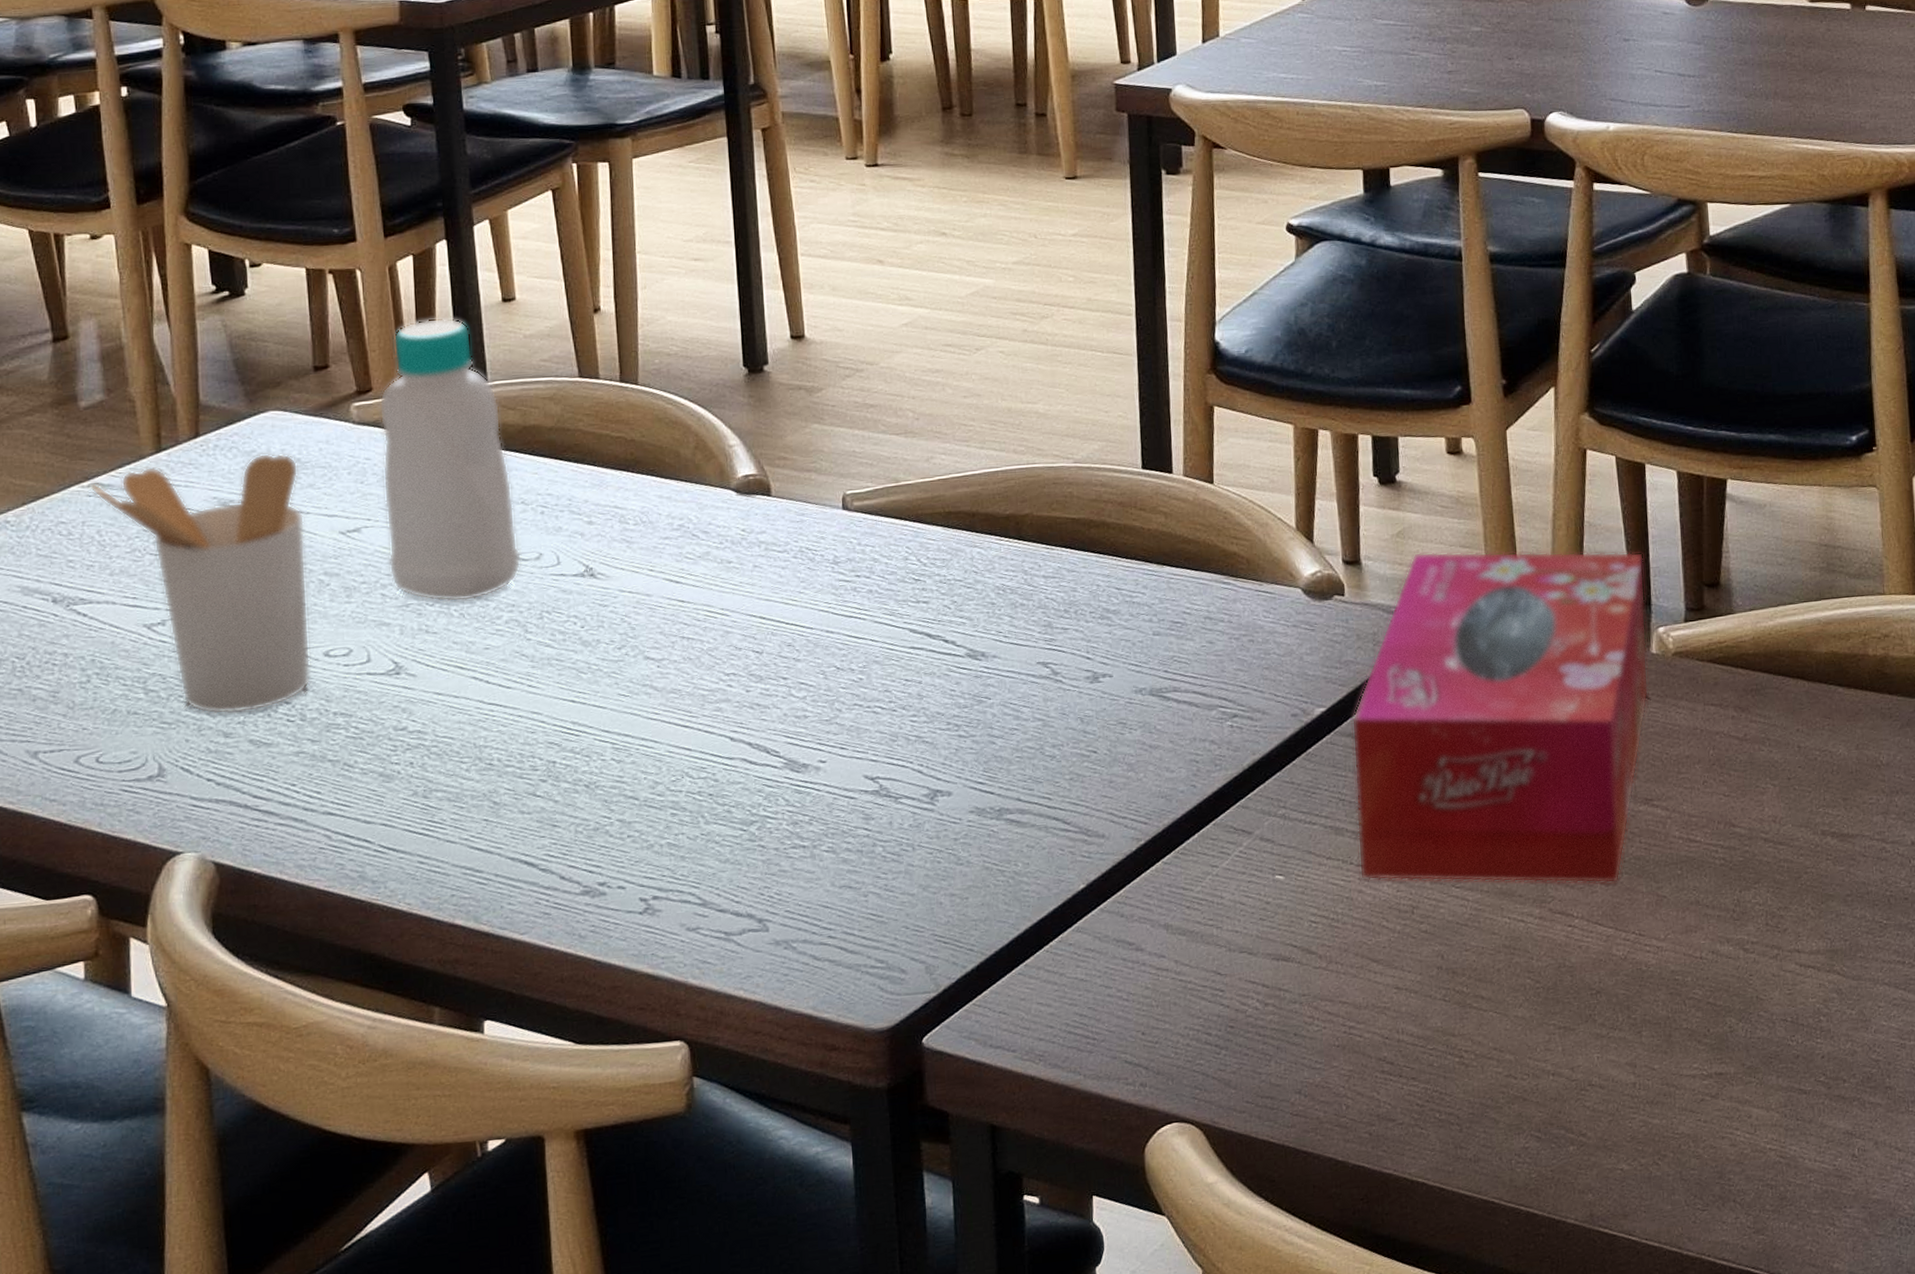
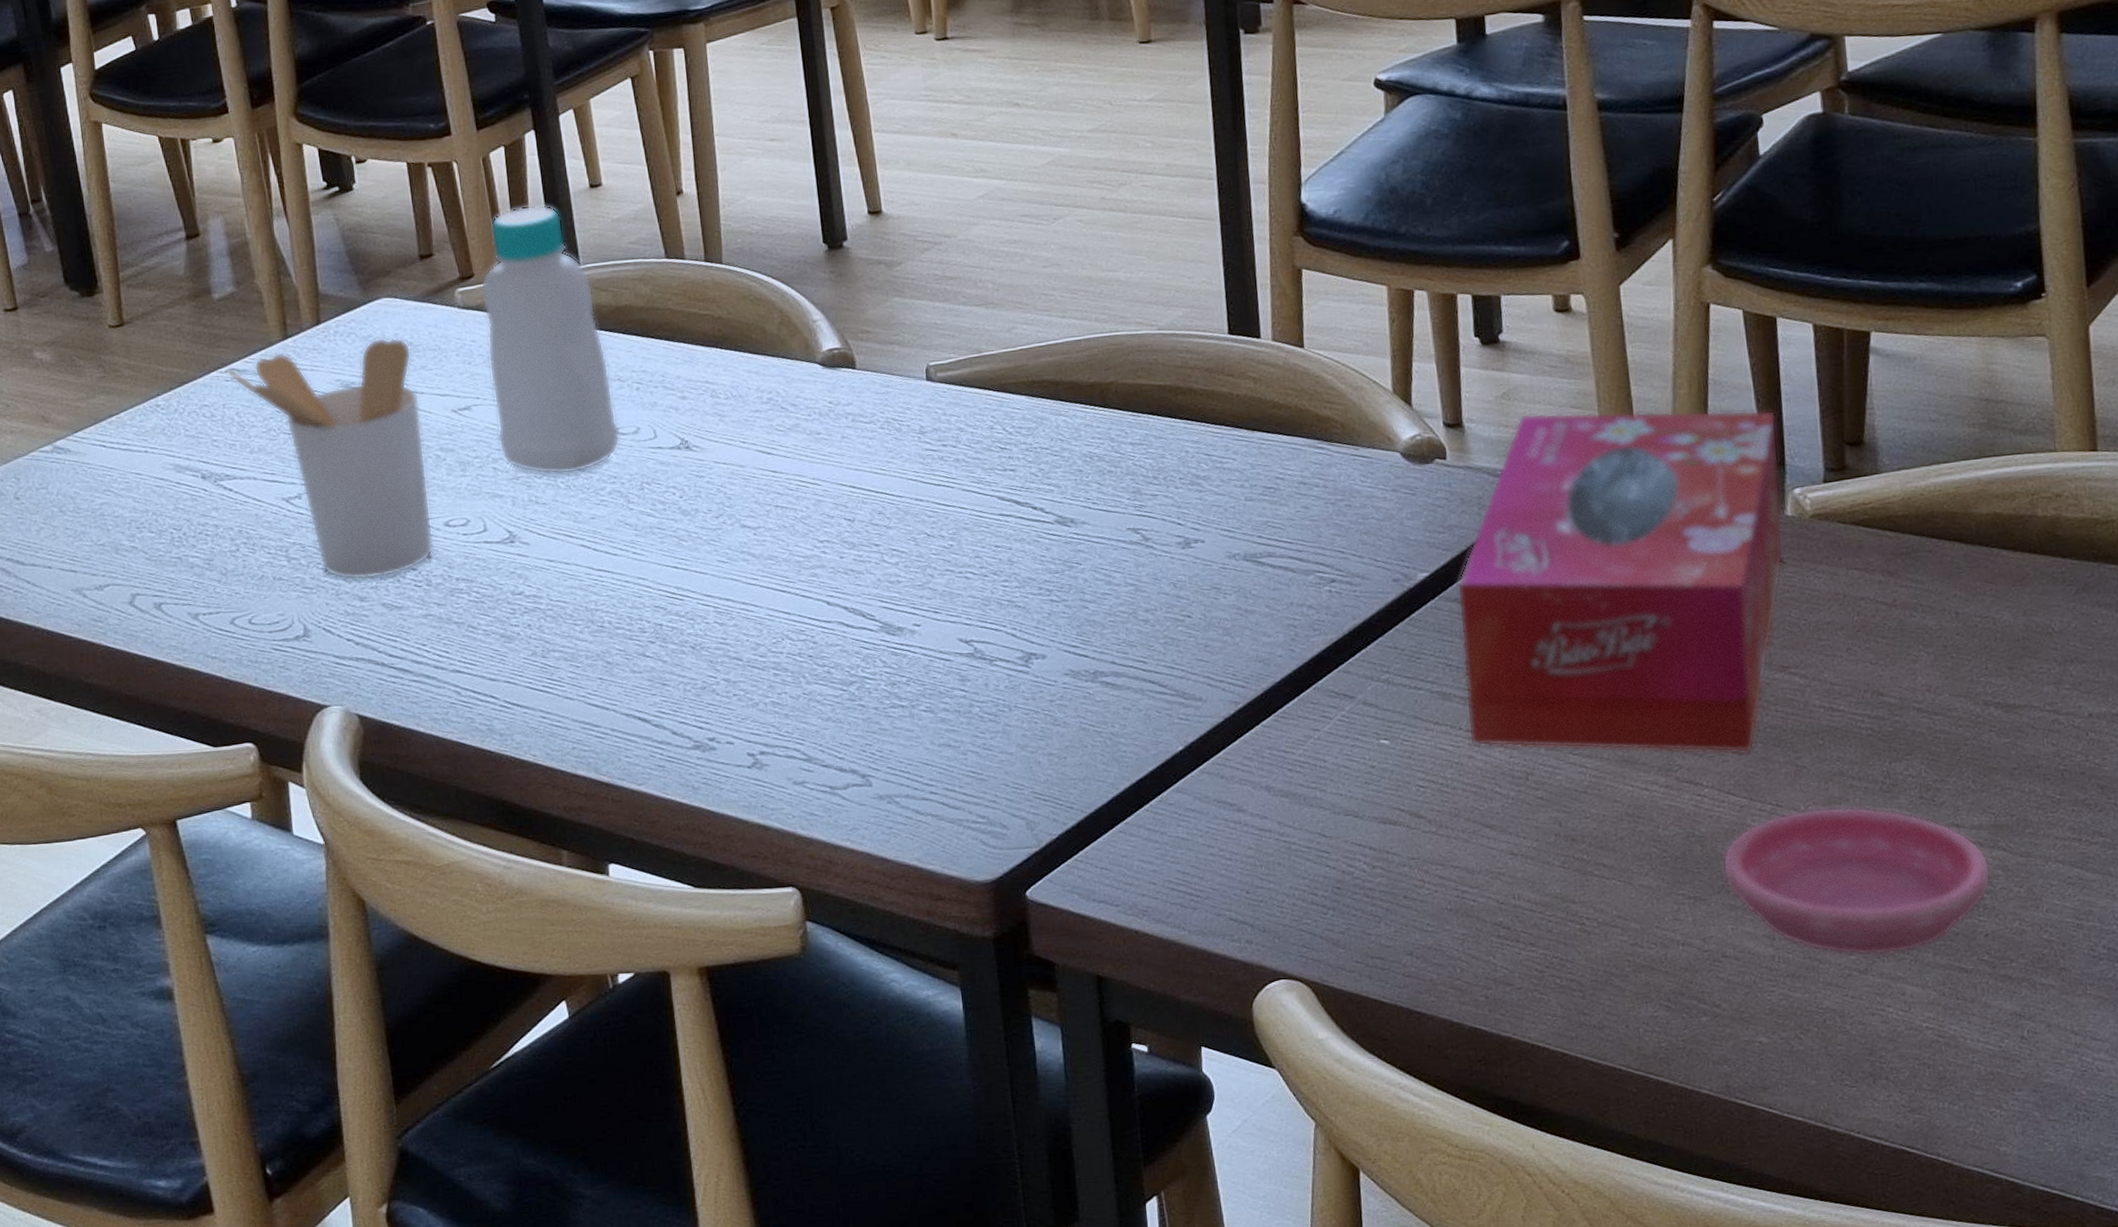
saucer: none [1590,934,1827,1081] -> present [1722,806,1991,956]

